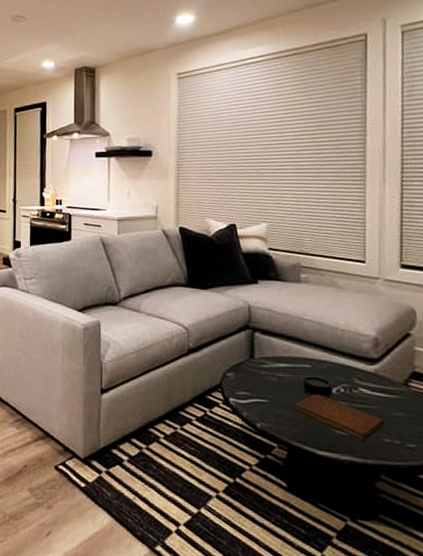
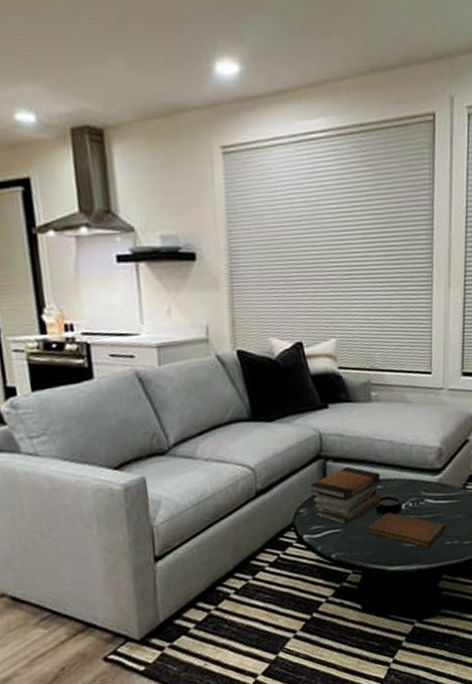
book stack: none [237,340,311,397] -> present [310,466,382,526]

